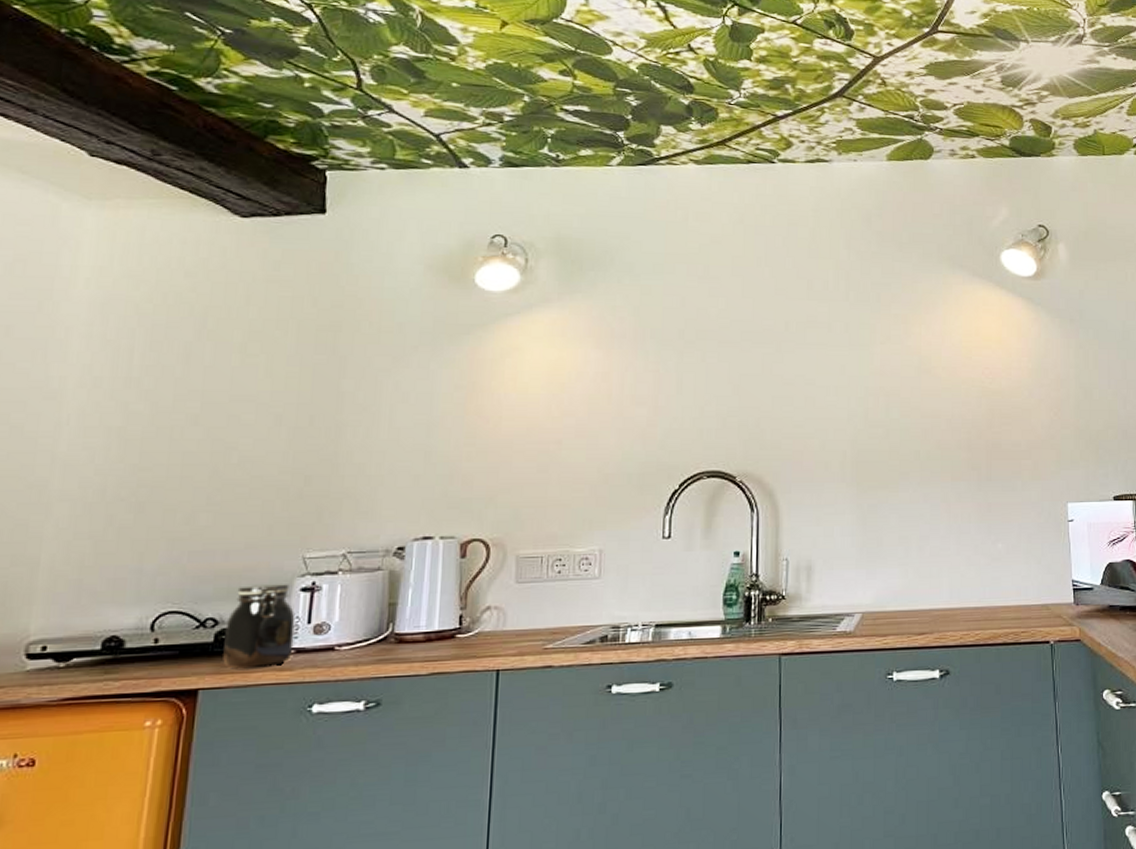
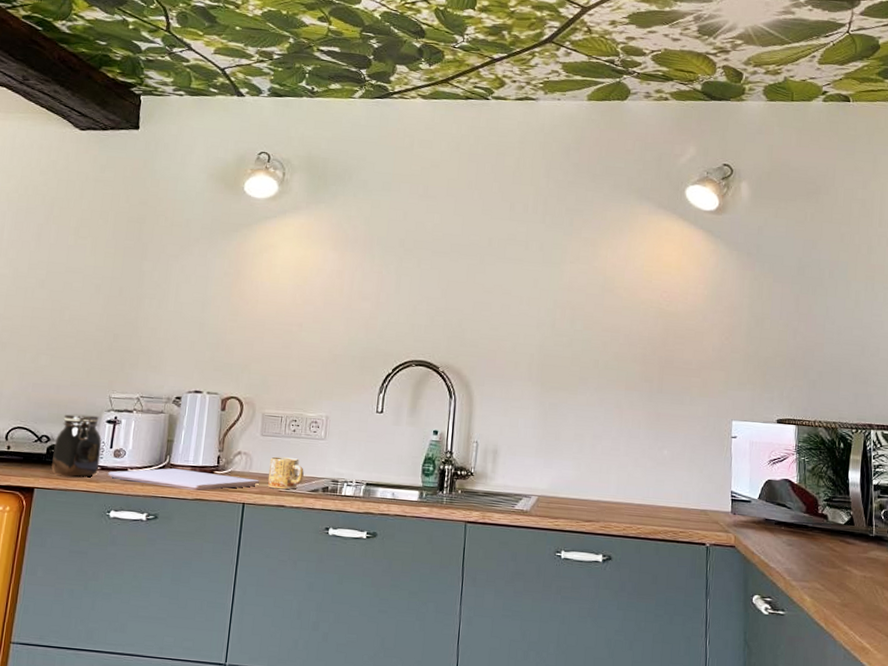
cutting board: none [306,637,518,664] -> present [108,468,260,491]
mug: none [528,606,575,647] -> present [268,456,304,490]

